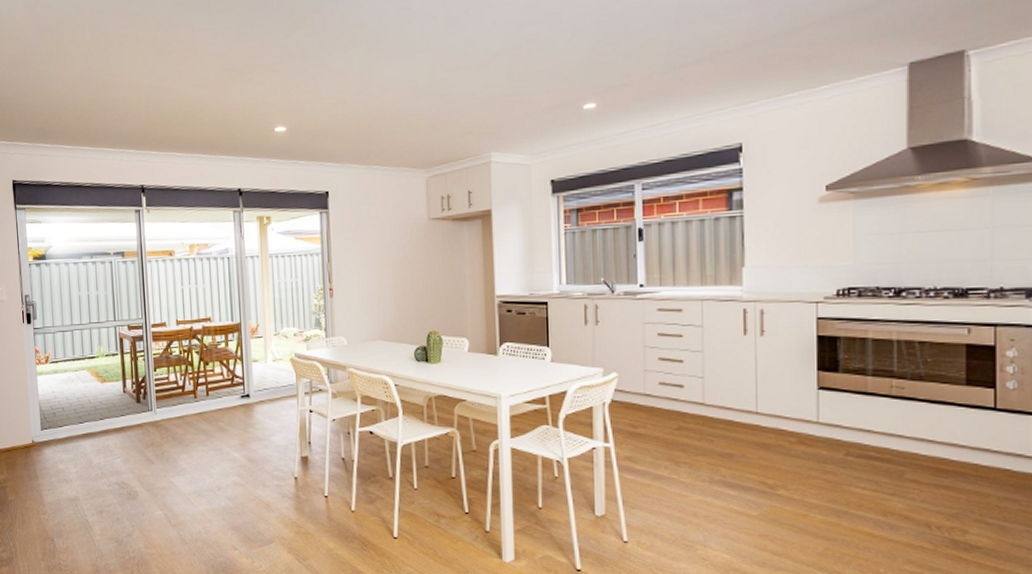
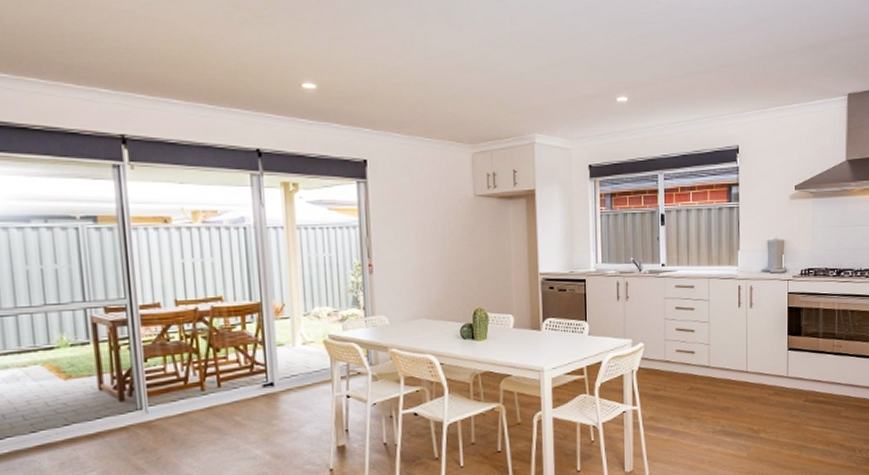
paper towel: none [775,252,814,294] -> present [761,239,786,274]

